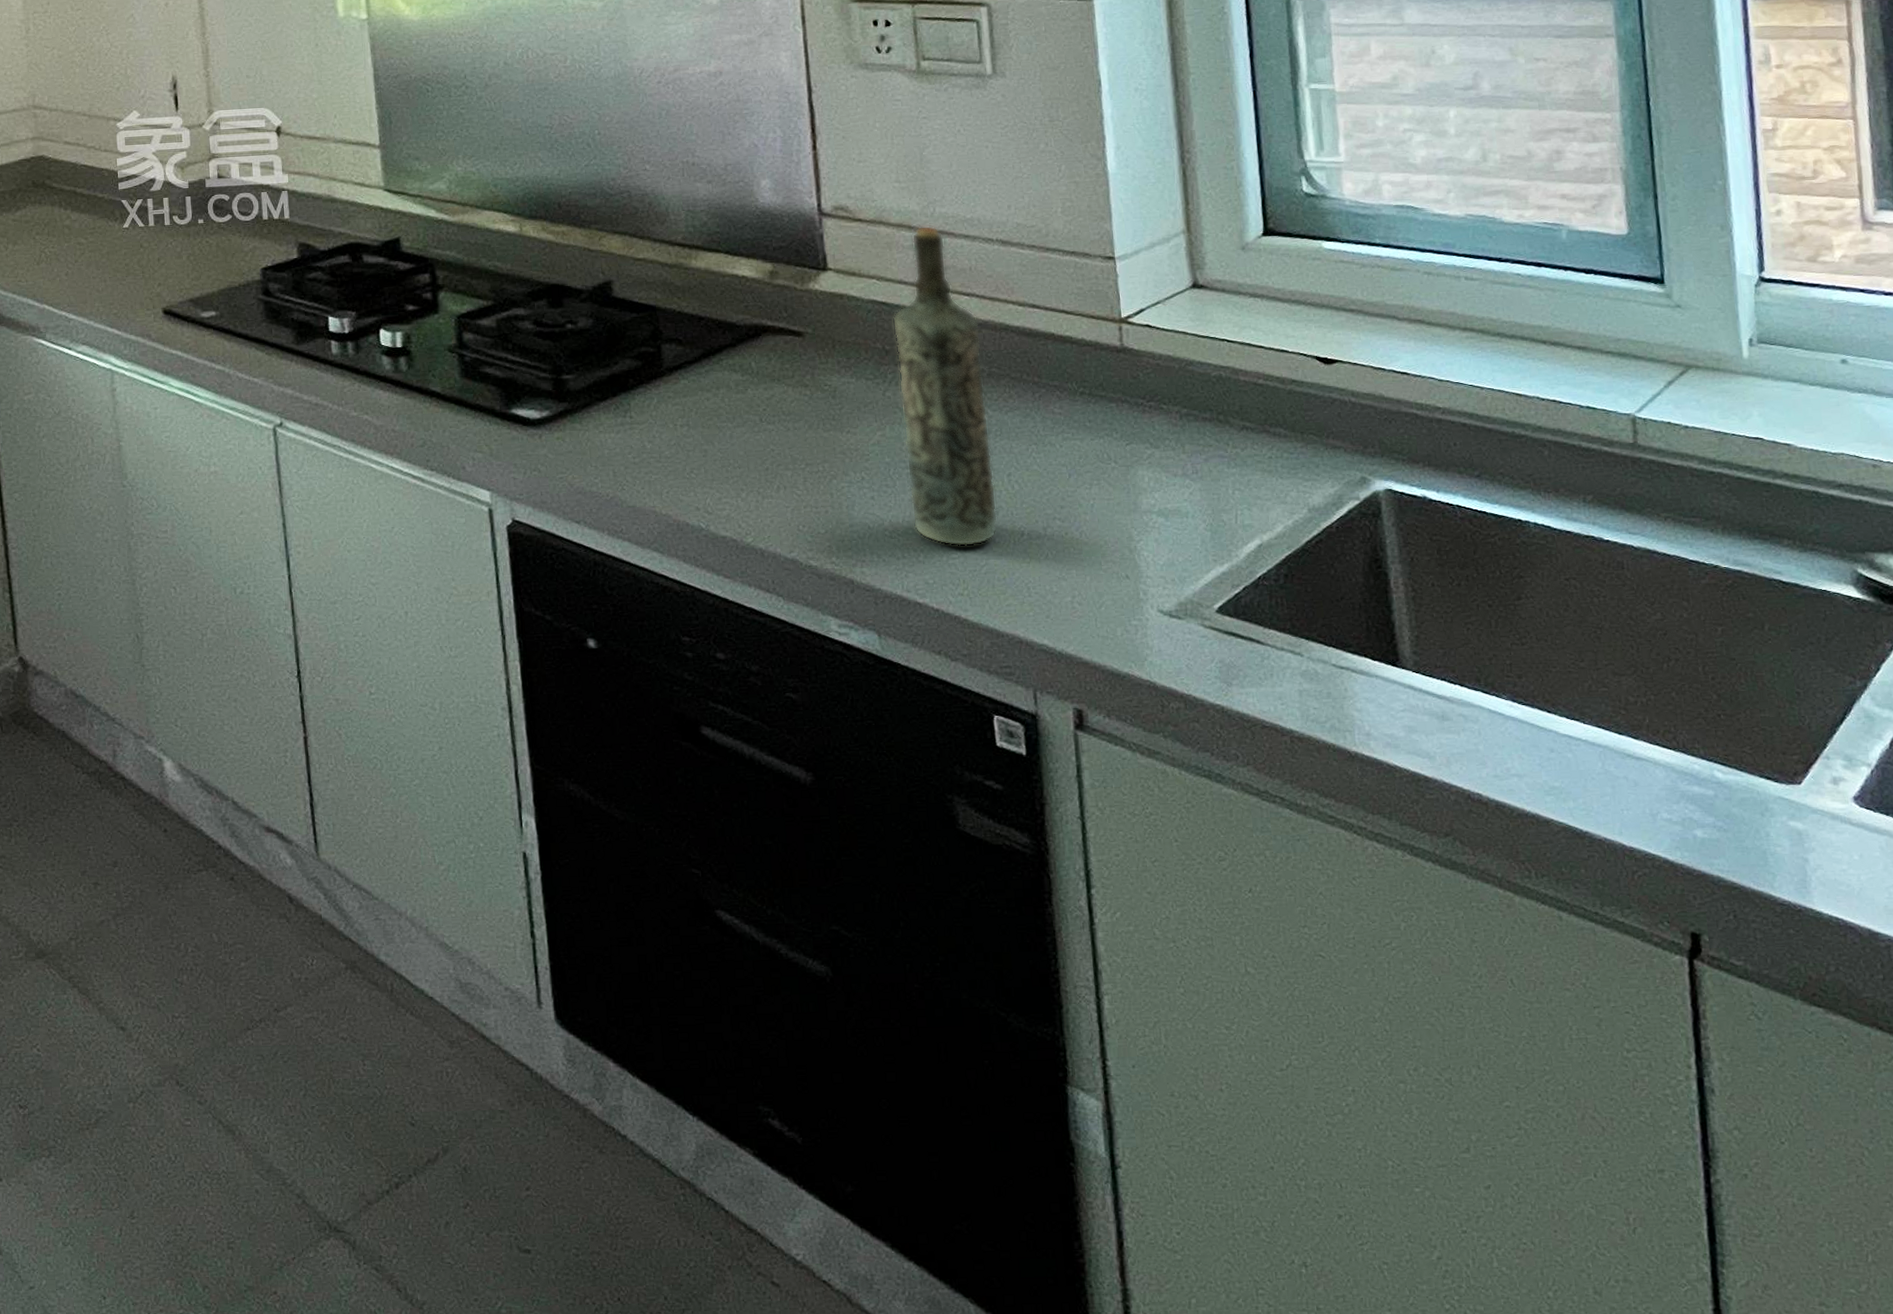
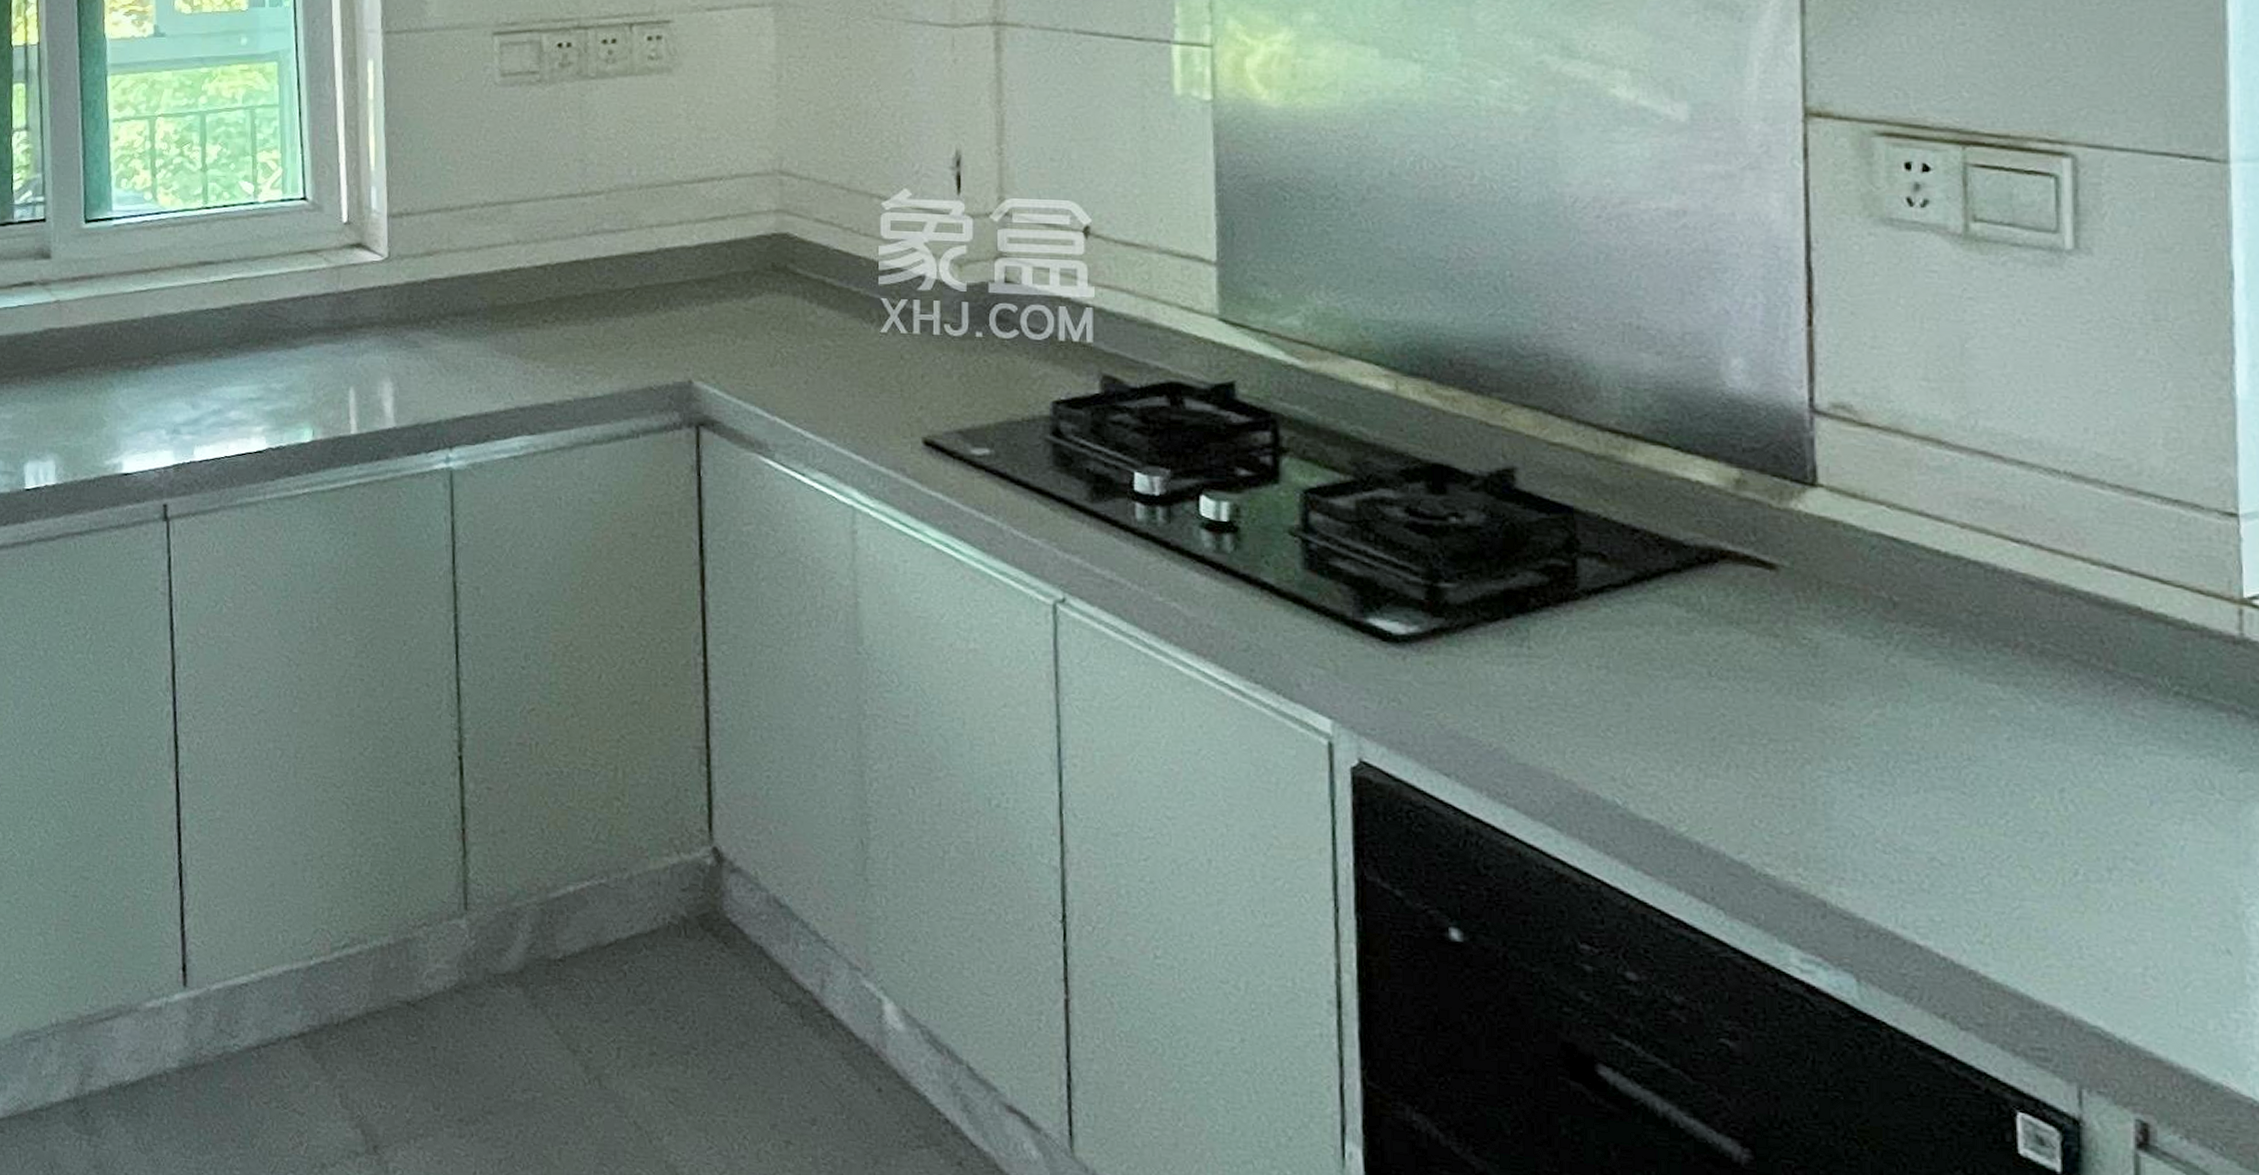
bottle: present [892,225,998,547] -> none [1905,442,2042,880]

